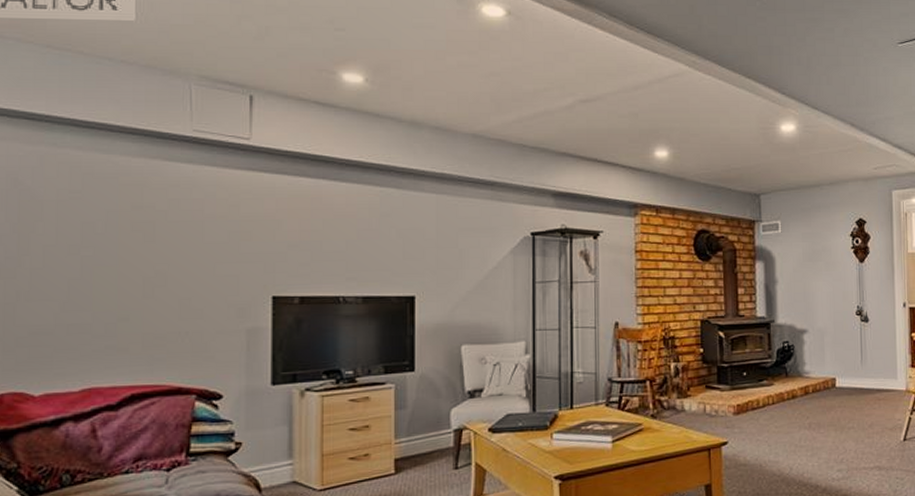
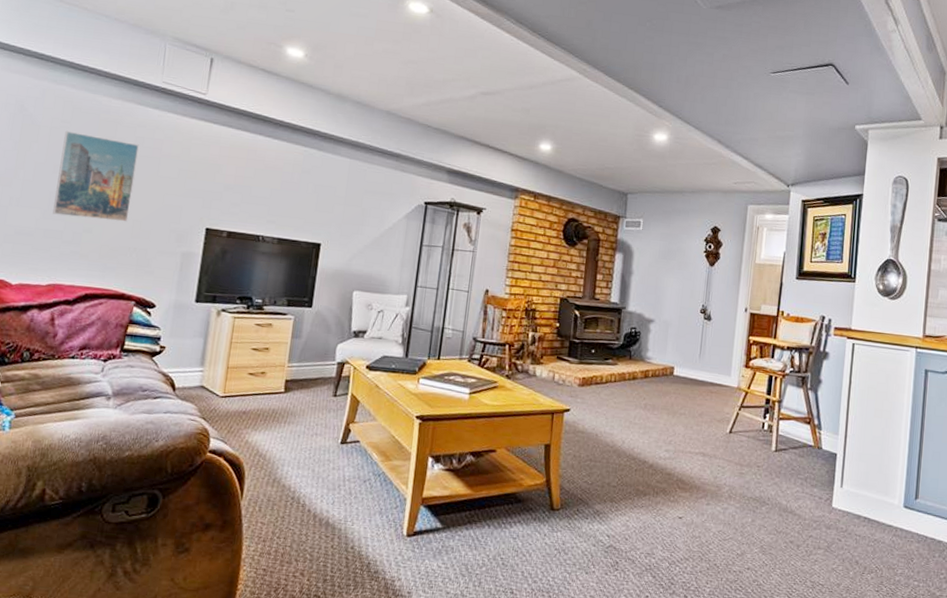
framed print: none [75,202,174,305] -> present [53,130,139,222]

